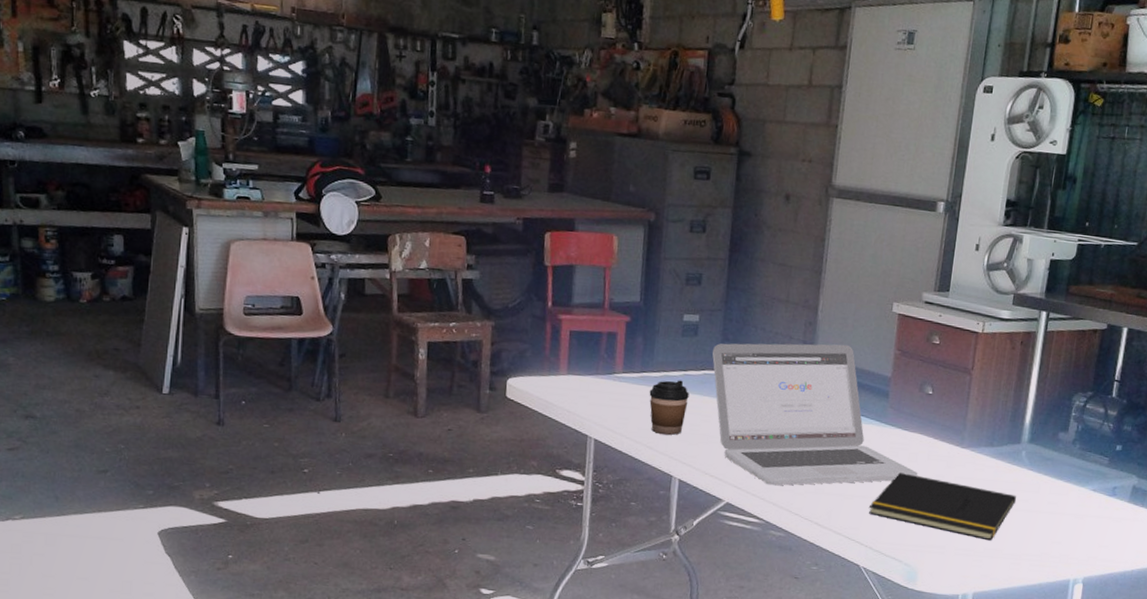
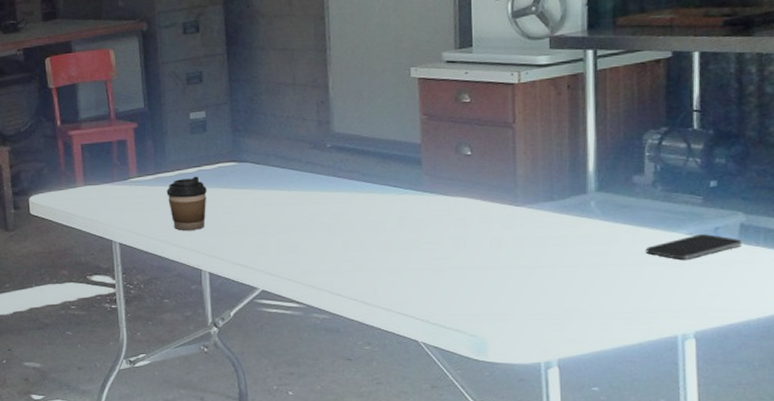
laptop: present [712,343,918,486] -> none [224,117,469,268]
notepad: present [869,472,1016,541] -> none [419,240,592,302]
smartphone: none [1058,491,1131,513] -> present [646,234,741,259]

